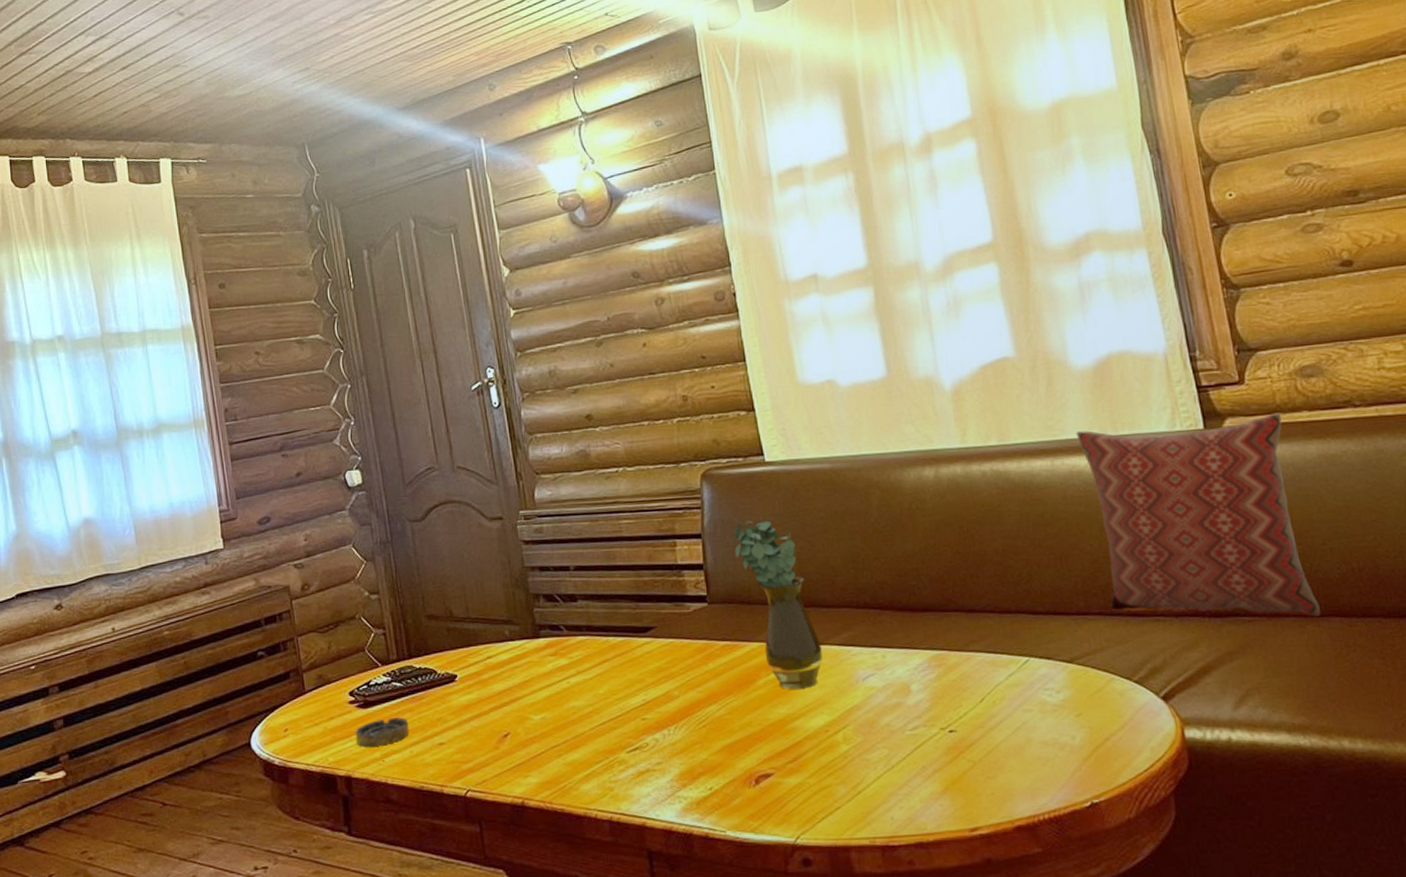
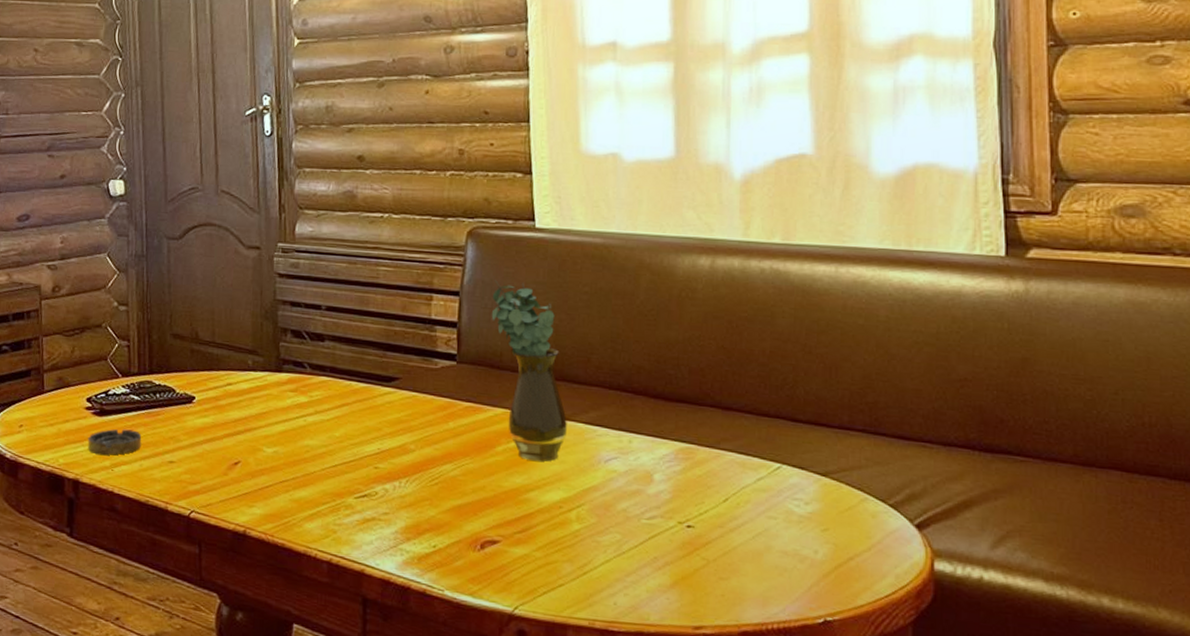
pillow: present [1075,412,1320,616] -> none [866,241,1100,467]

